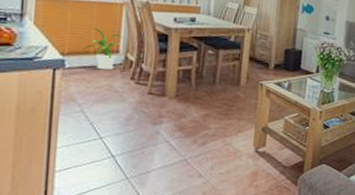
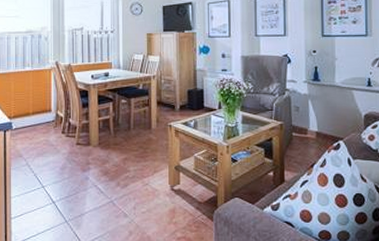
house plant: present [83,27,126,70] -> none [24,93,56,127]

